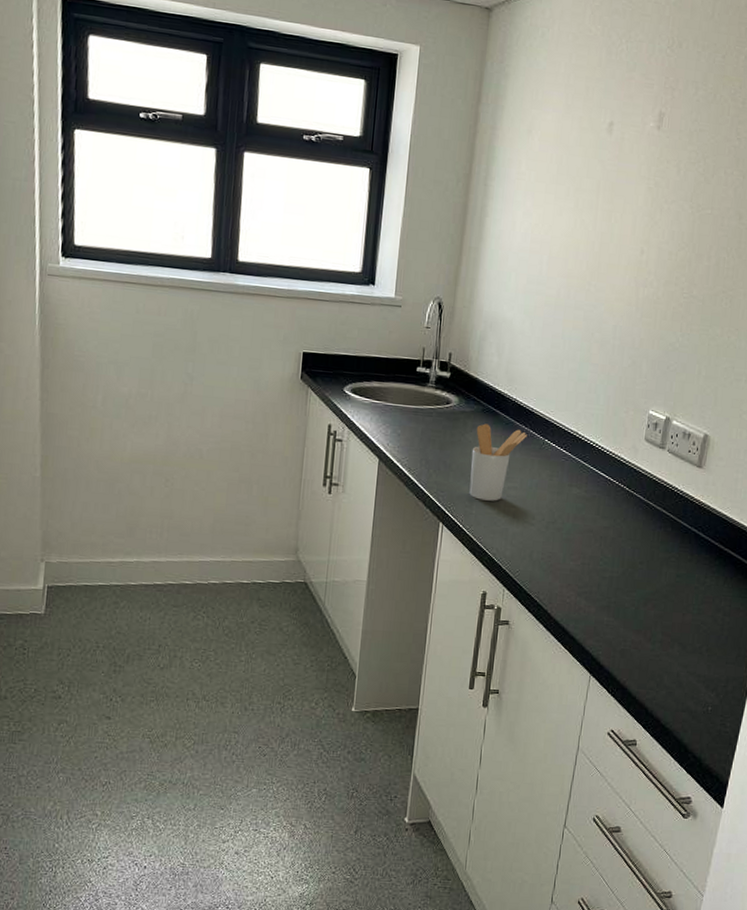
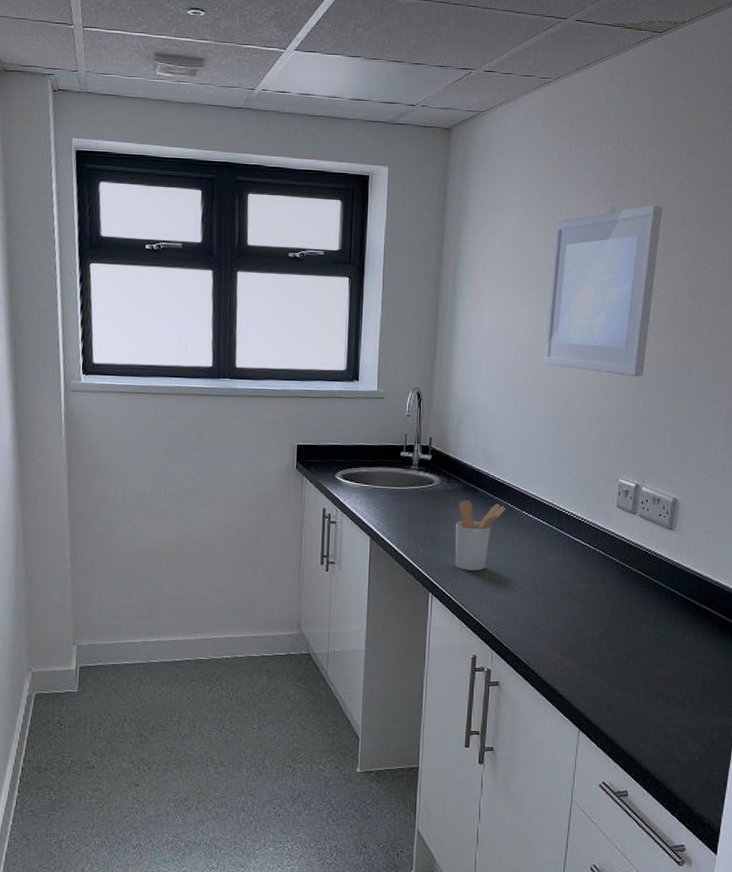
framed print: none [577,113,715,302] -> present [543,204,663,378]

